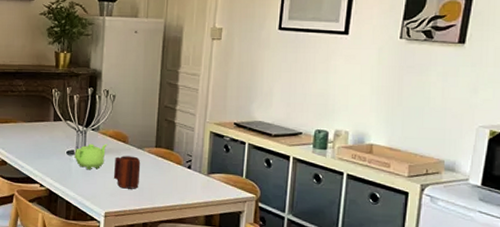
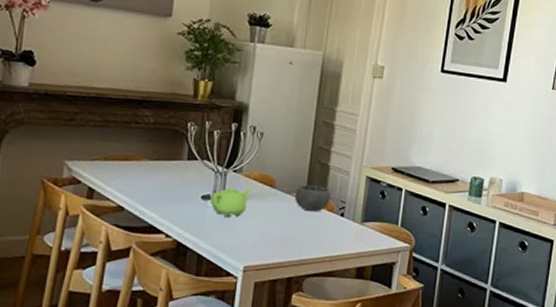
mug: present [113,156,141,189] -> none [256,201,289,240]
bowl: none [146,140,178,165] -> present [295,185,331,212]

